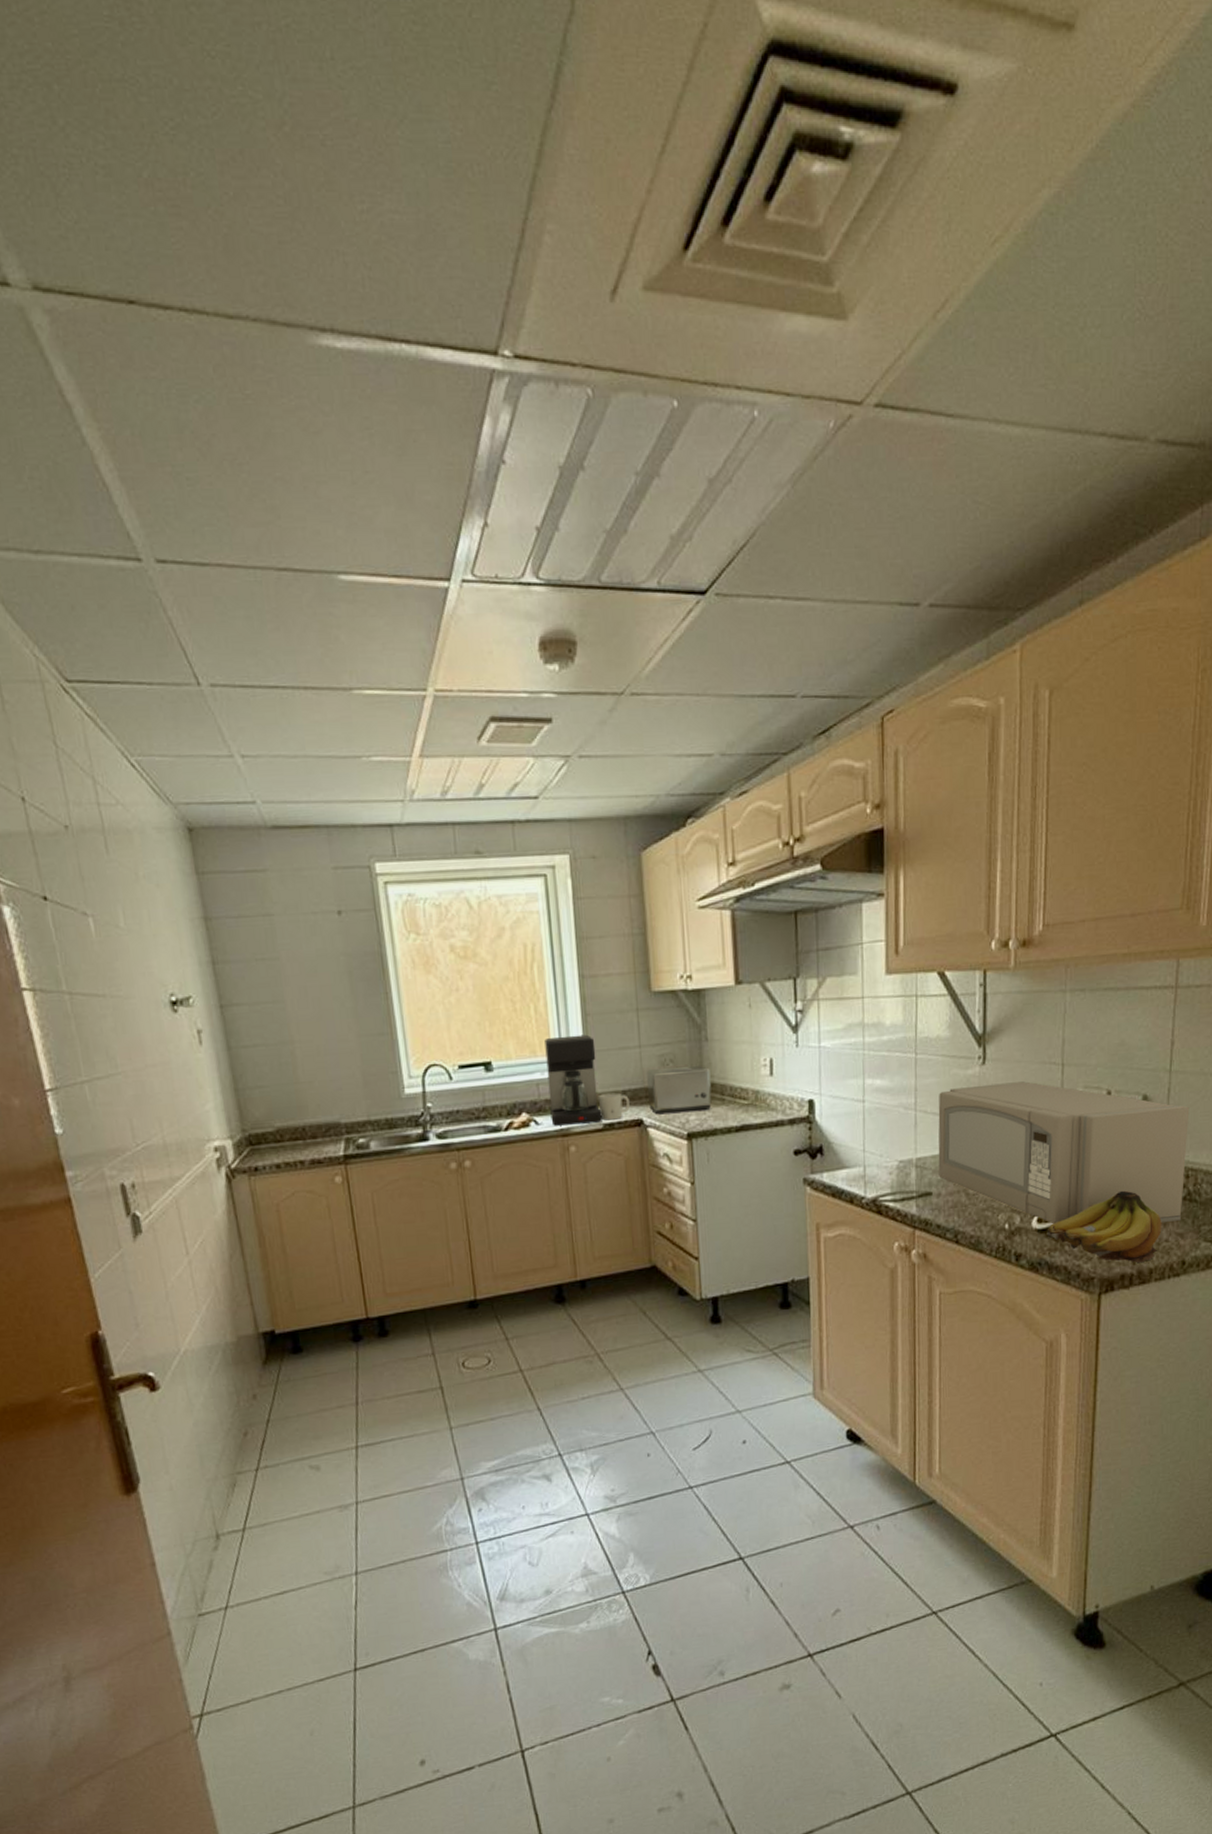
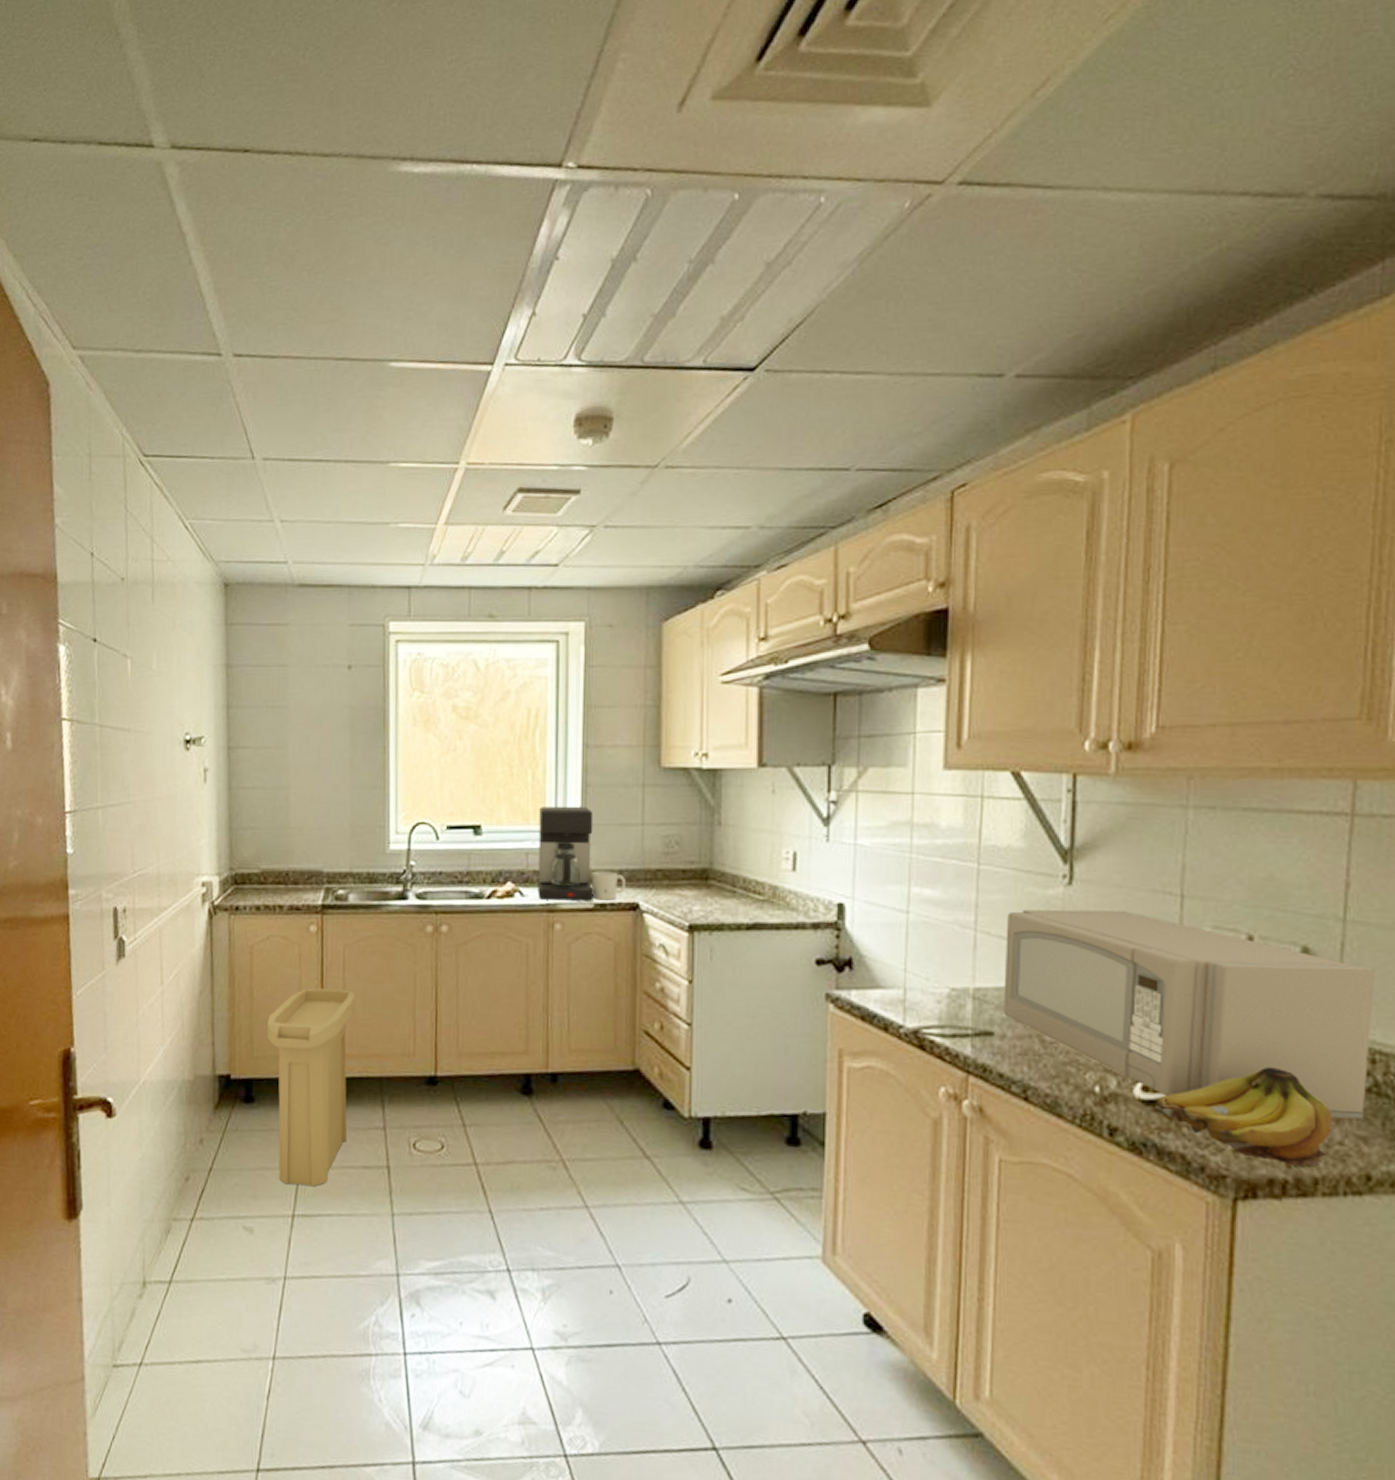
trash can: none [305,1233,400,1421] -> present [267,988,355,1187]
toaster: present [646,1065,712,1115] -> none [646,850,721,901]

